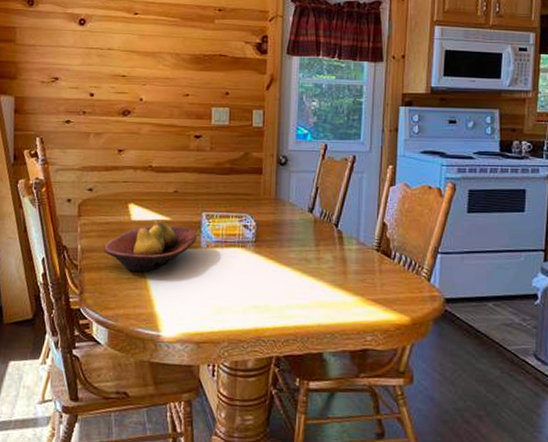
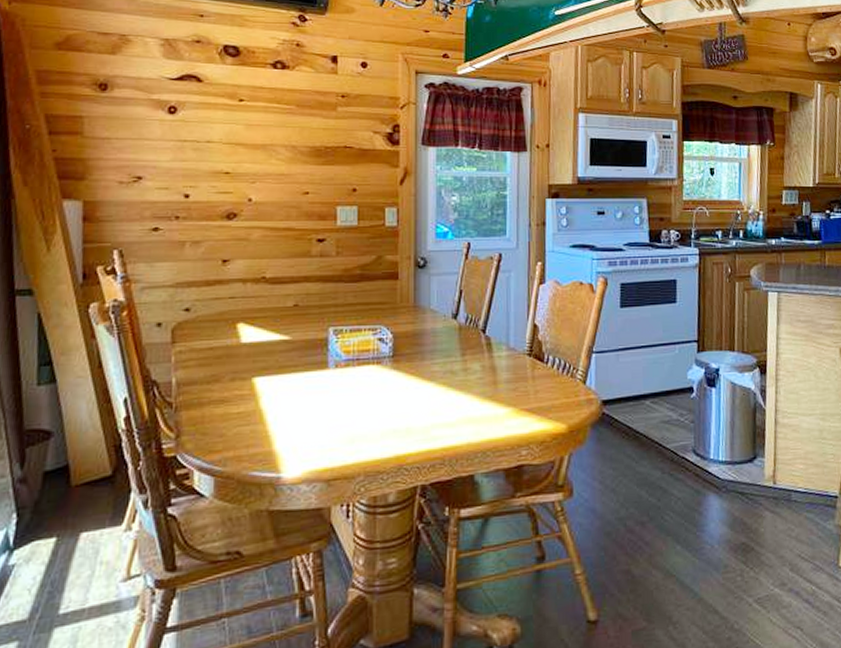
fruit bowl: present [104,220,198,273] -> none [206,340,324,405]

